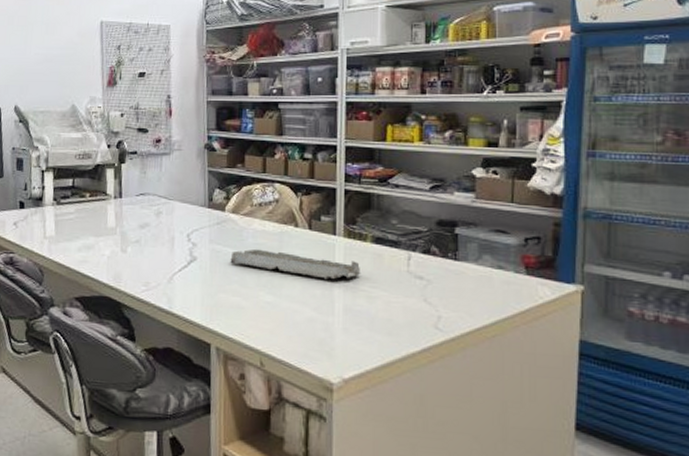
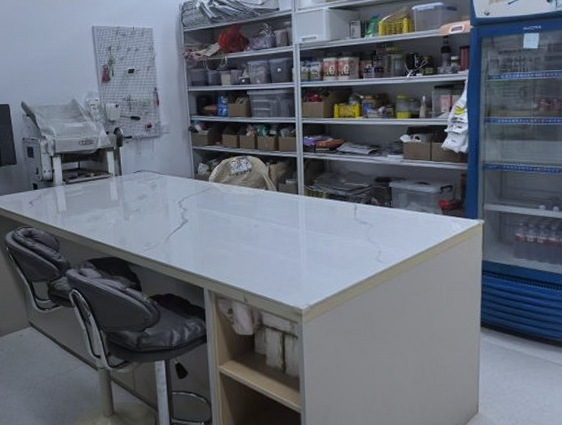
organizer tray: present [230,249,361,280] -> none [215,209,319,230]

